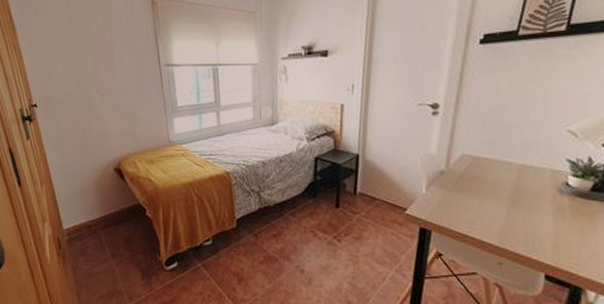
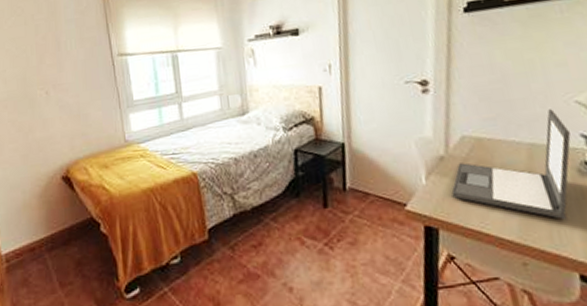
laptop: none [446,136,558,229] -> present [451,109,571,219]

